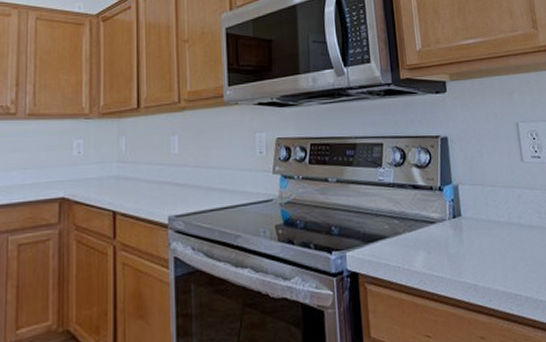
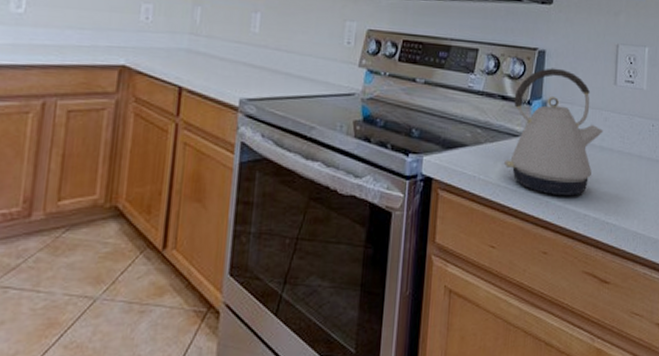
kettle: none [425,152,519,278] -> present [504,68,604,197]

